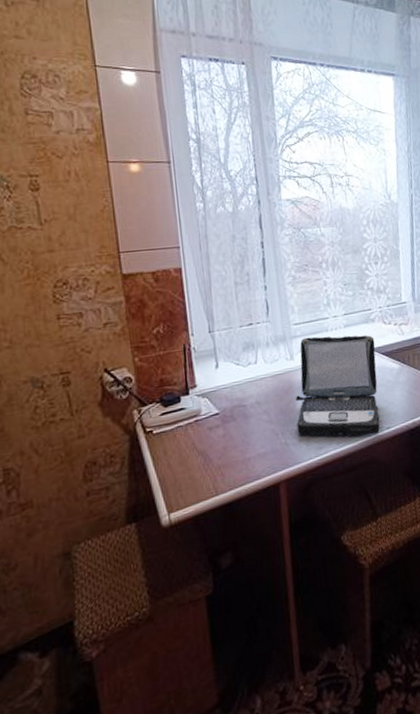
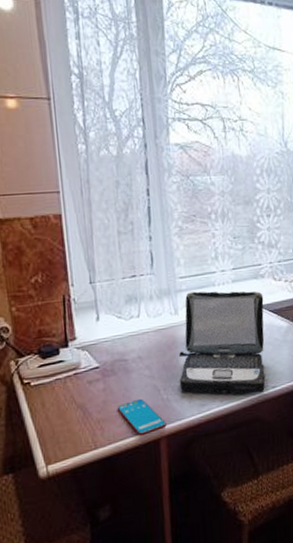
smartphone: none [237,443,286,481] -> present [118,398,167,436]

